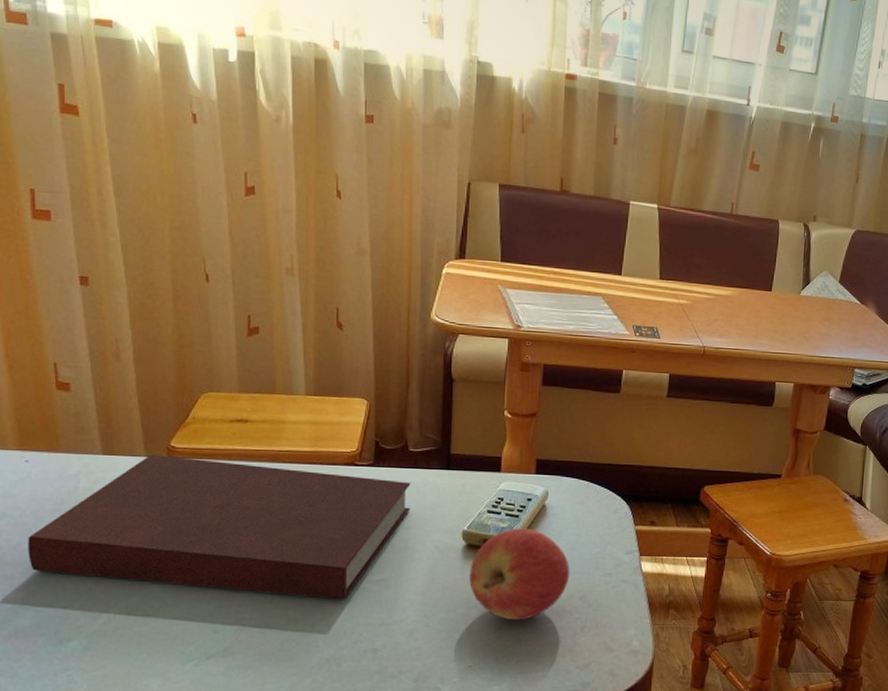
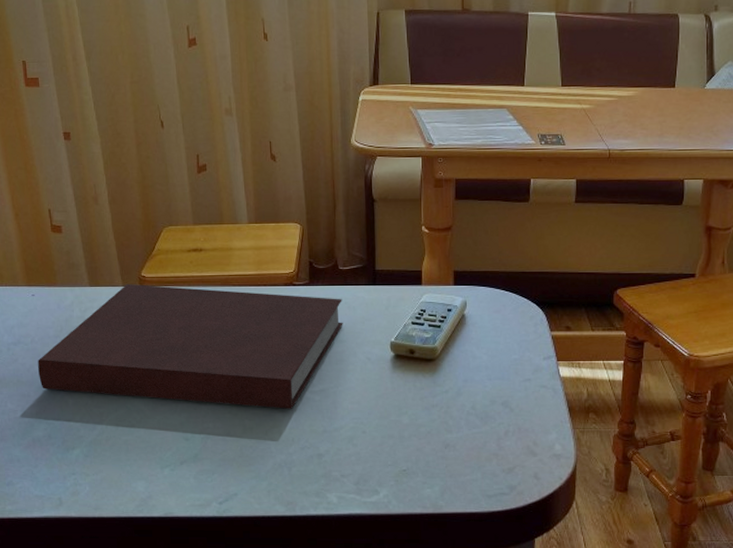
apple: present [469,528,570,621] -> none [399,338,491,427]

